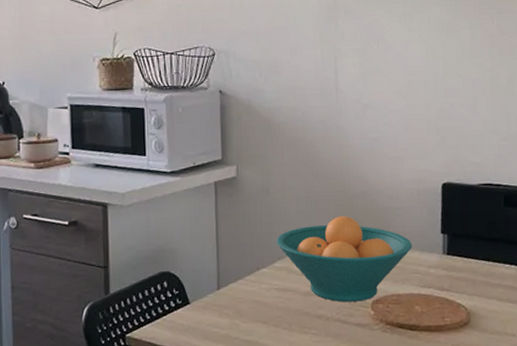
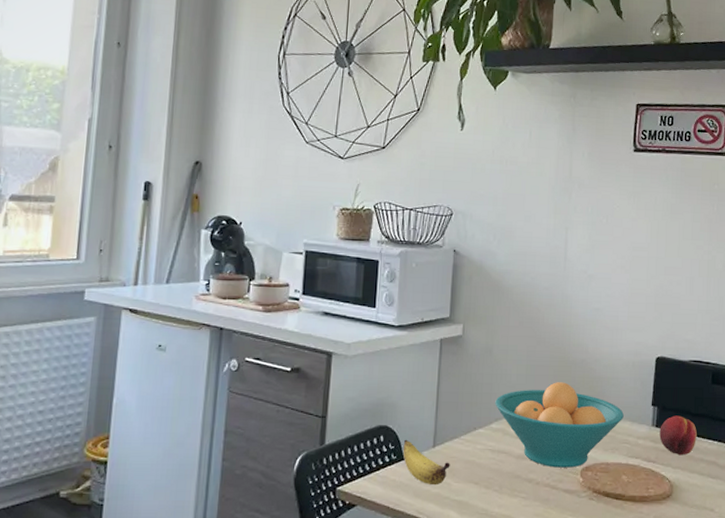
banana: none [187,283,237,327] -> present [403,439,450,486]
fruit: none [451,241,492,282] -> present [659,415,697,456]

